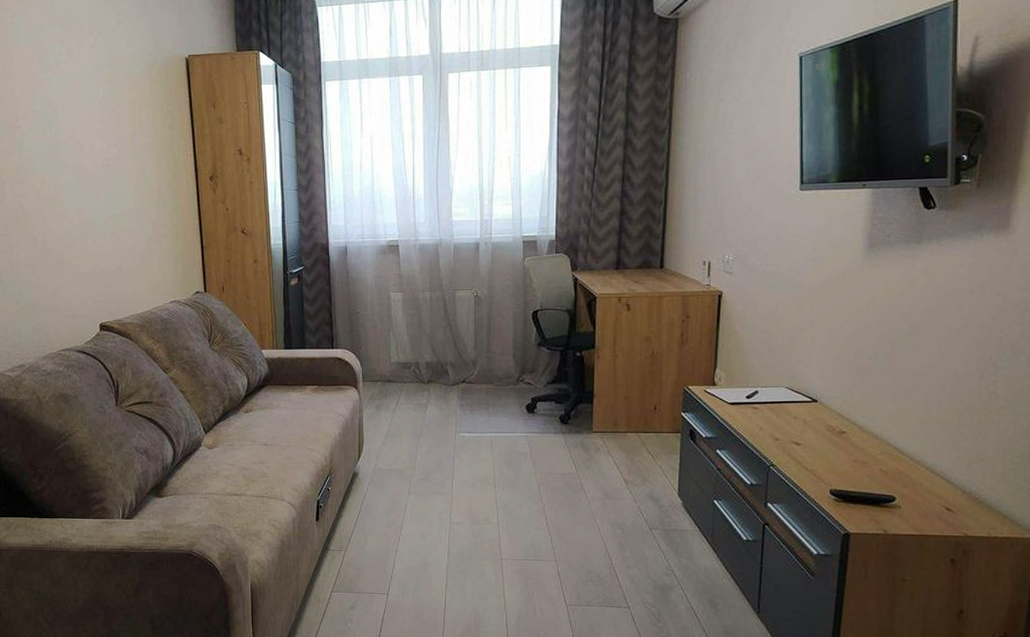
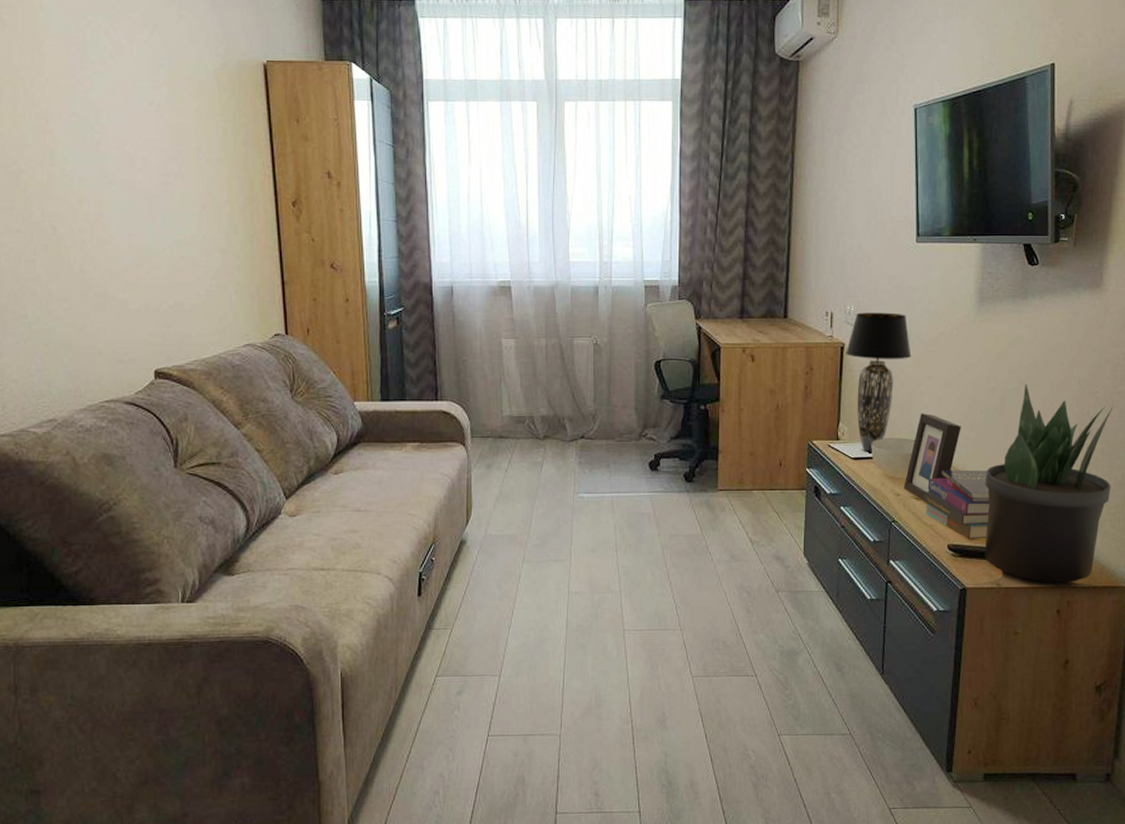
table lamp: none [724,260,793,397] -> present [846,312,911,452]
bowl: none [749,384,796,425] -> present [871,438,915,480]
picture frame: none [783,359,846,446] -> present [904,413,961,501]
books: none [803,415,877,485] -> present [922,469,990,540]
planter: none [870,329,1021,533] -> present [984,383,1114,584]

